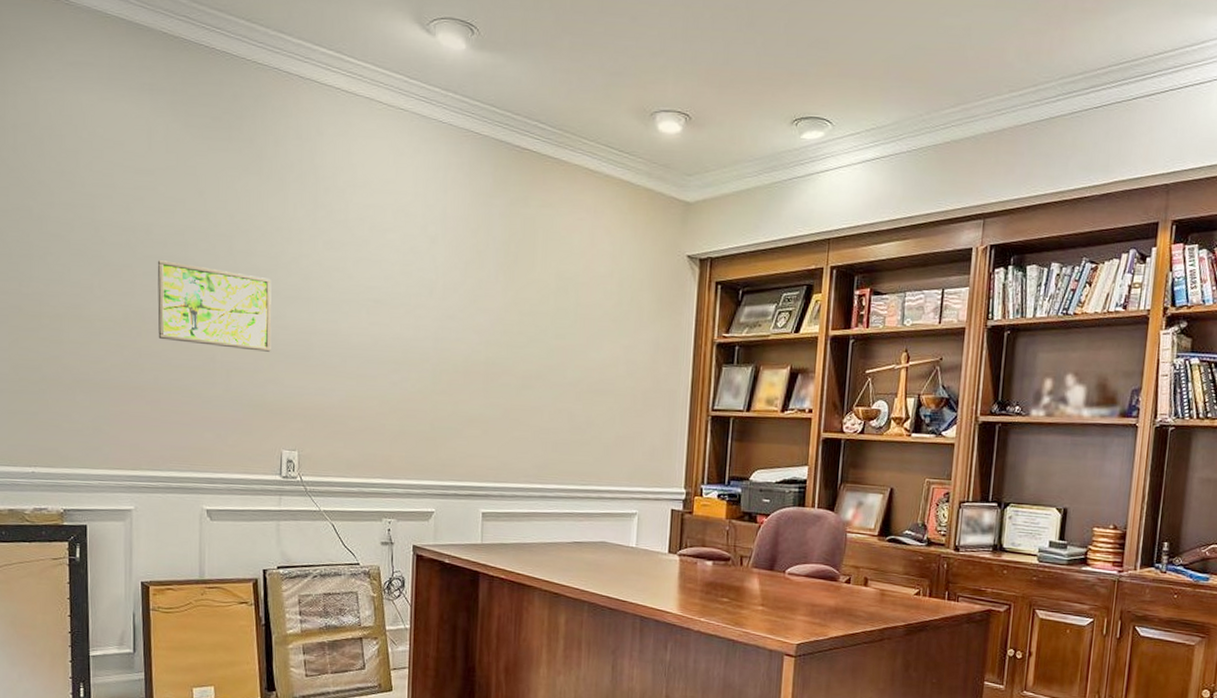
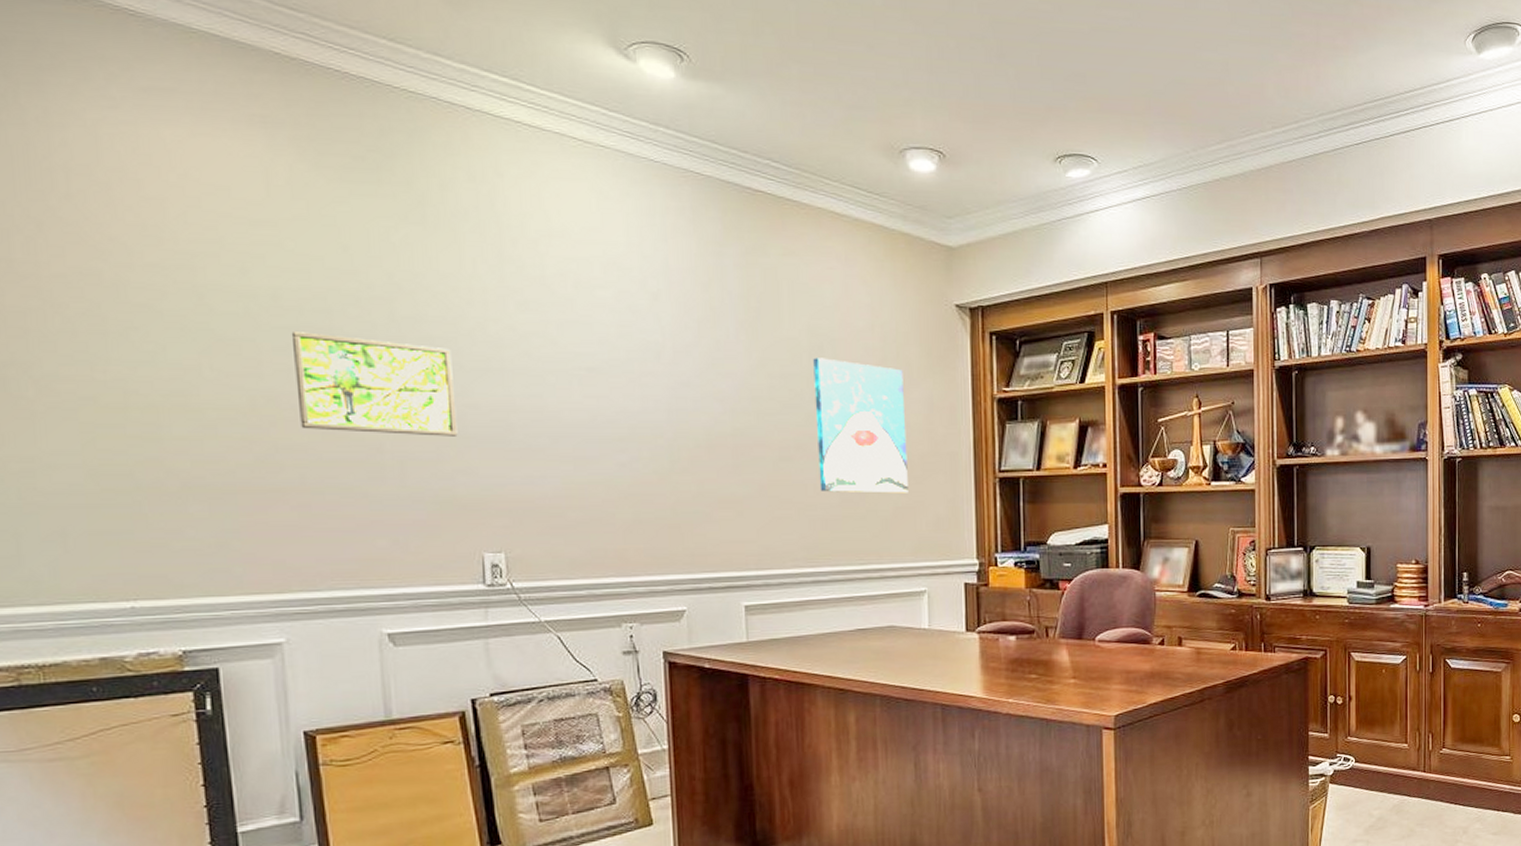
wall art: none [553,298,635,425] -> present [813,358,908,494]

